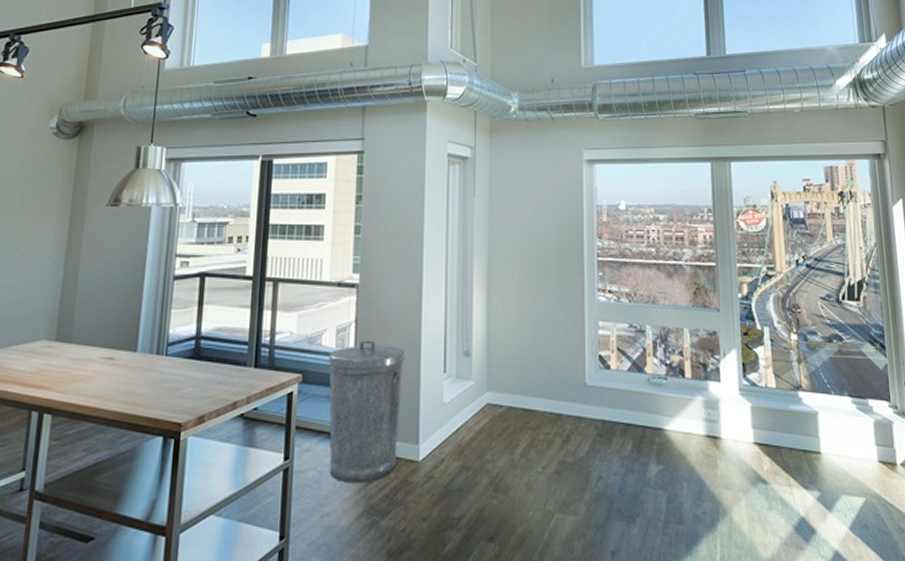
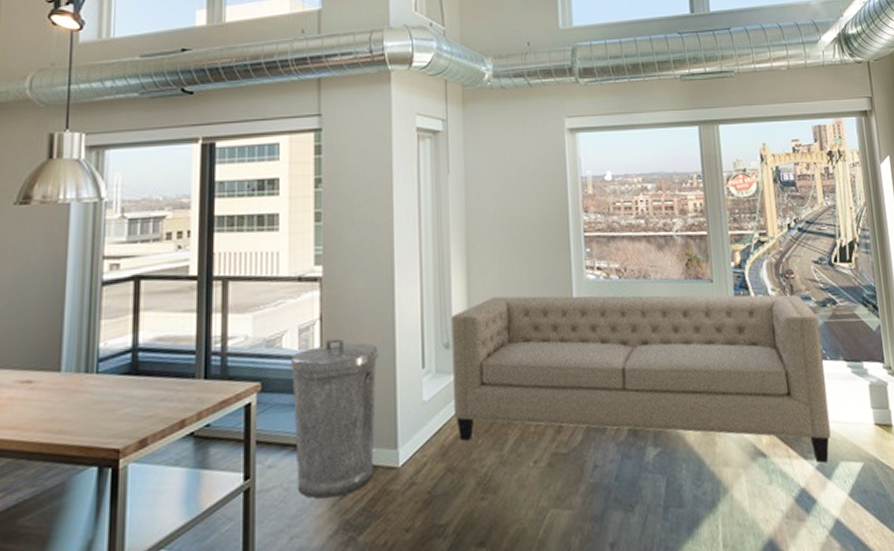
sofa: none [471,312,833,495] -> present [451,294,831,464]

